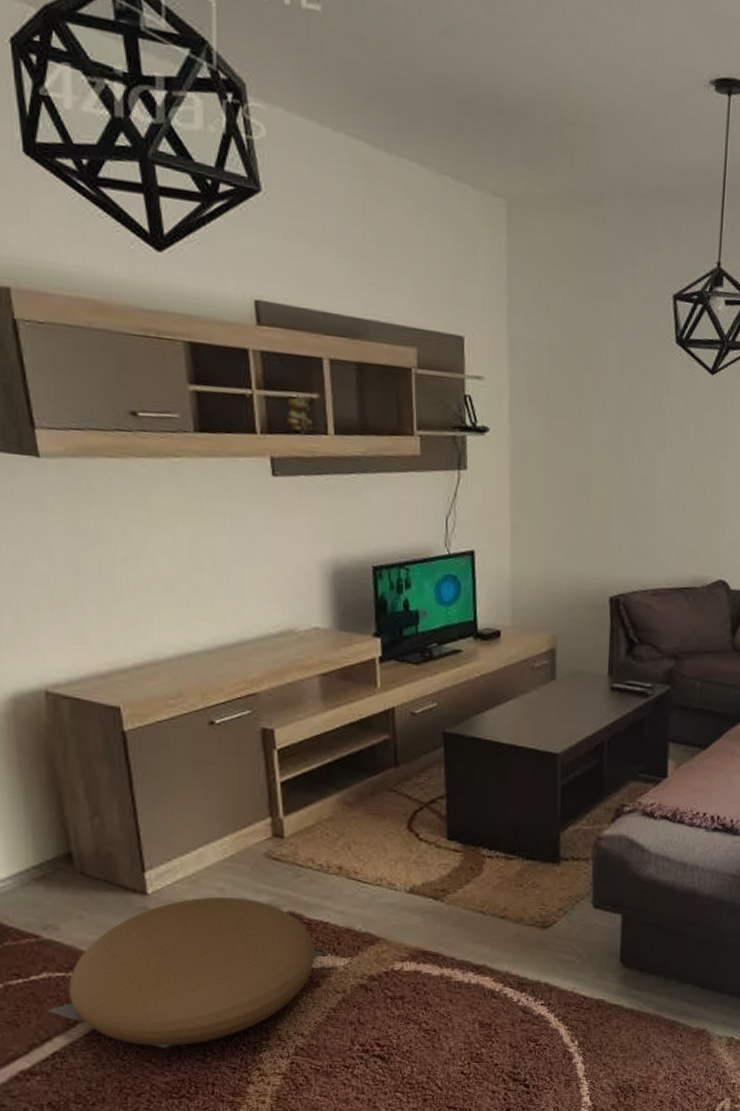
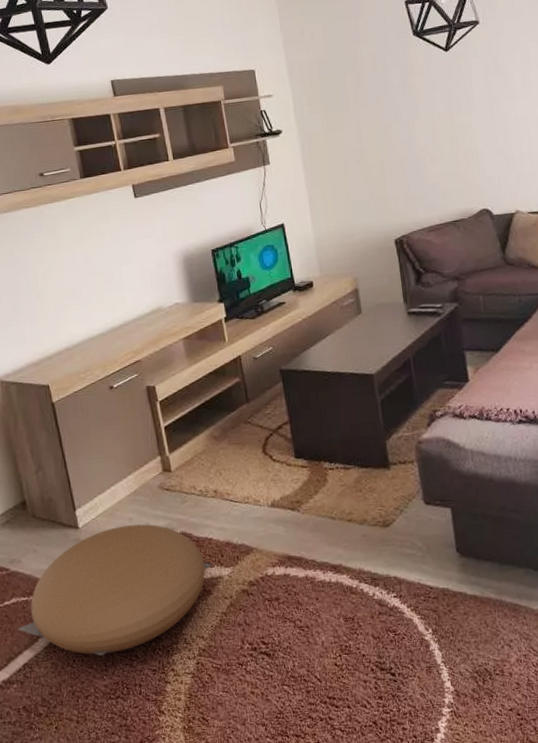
decorative figurine: present [287,394,315,435] -> none [140,137,160,165]

